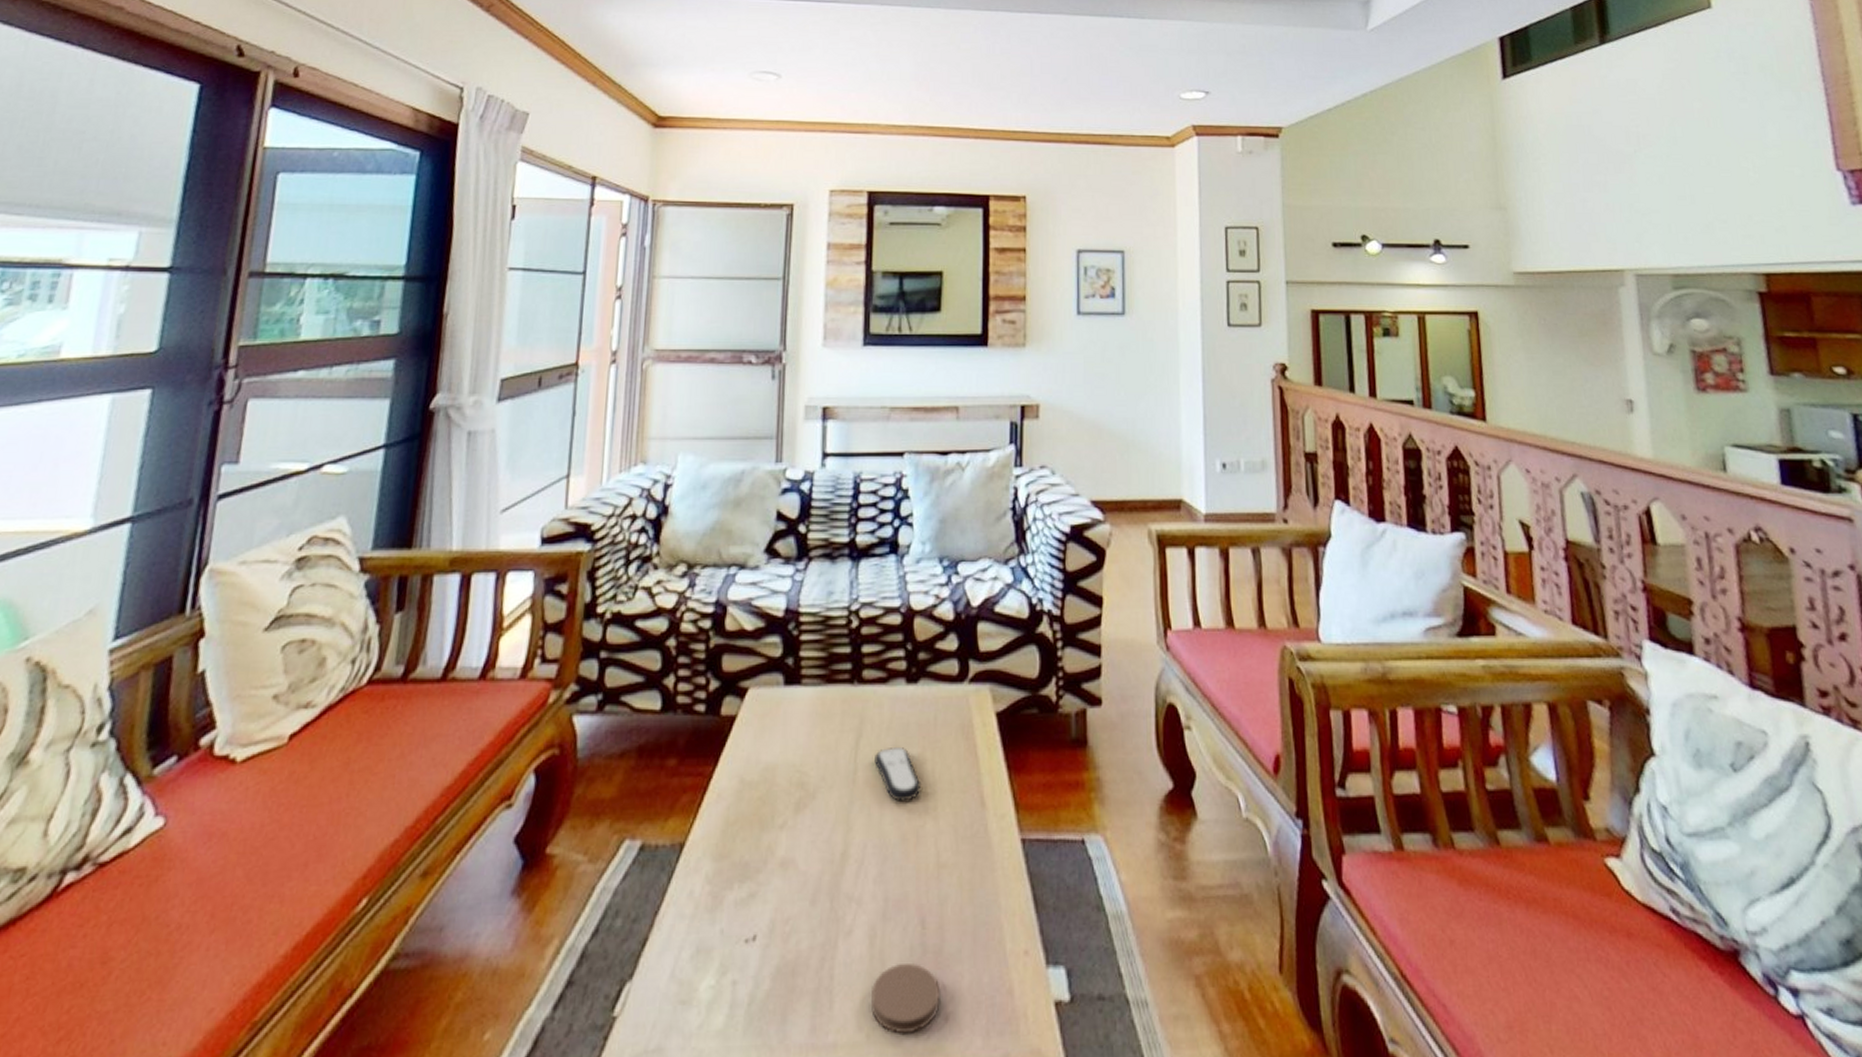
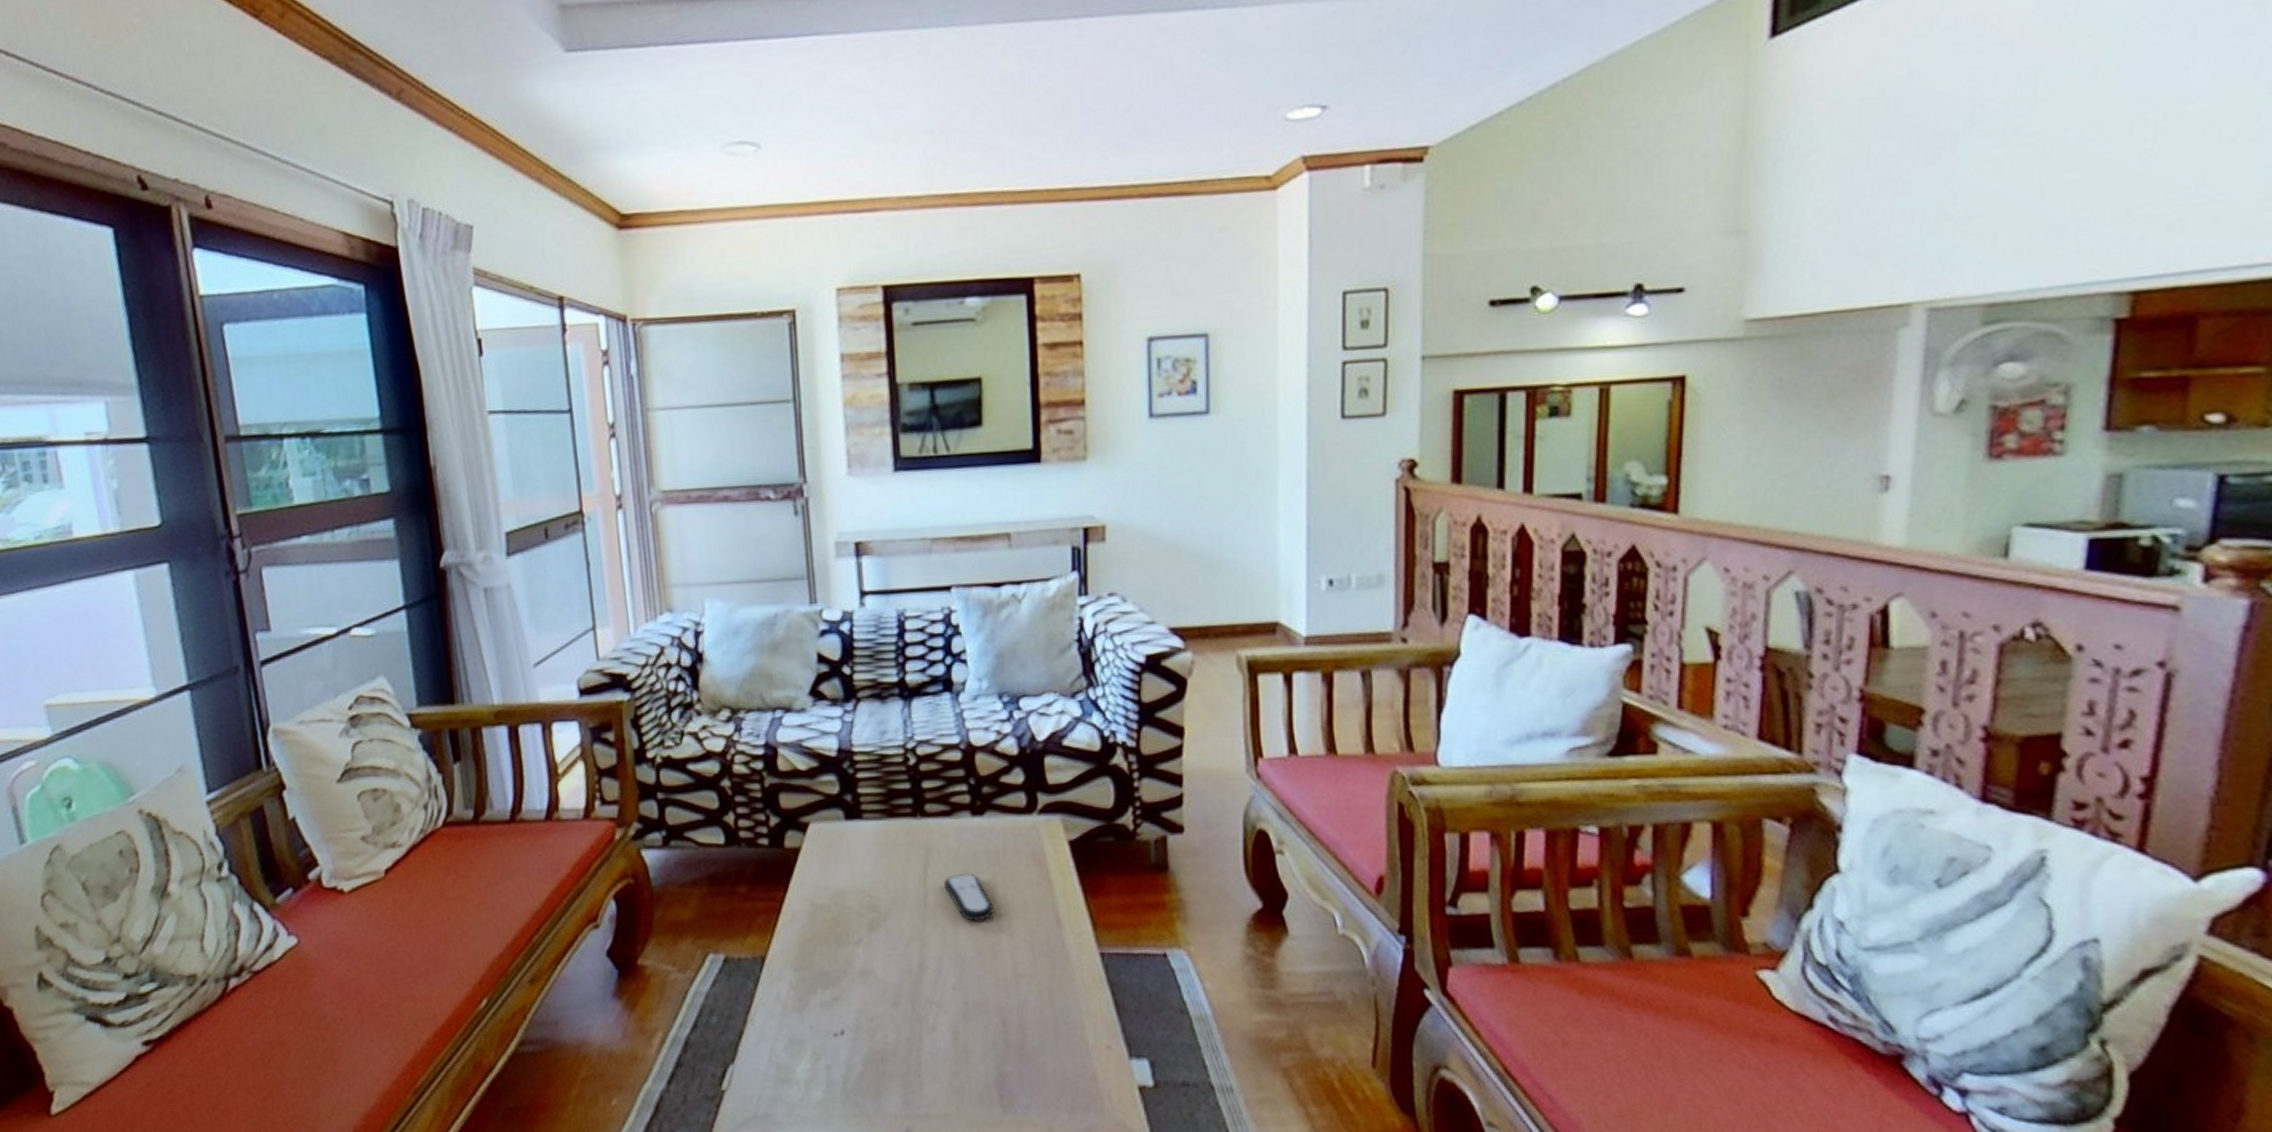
coaster: present [870,964,941,1034] -> none [958,1055,1025,1109]

